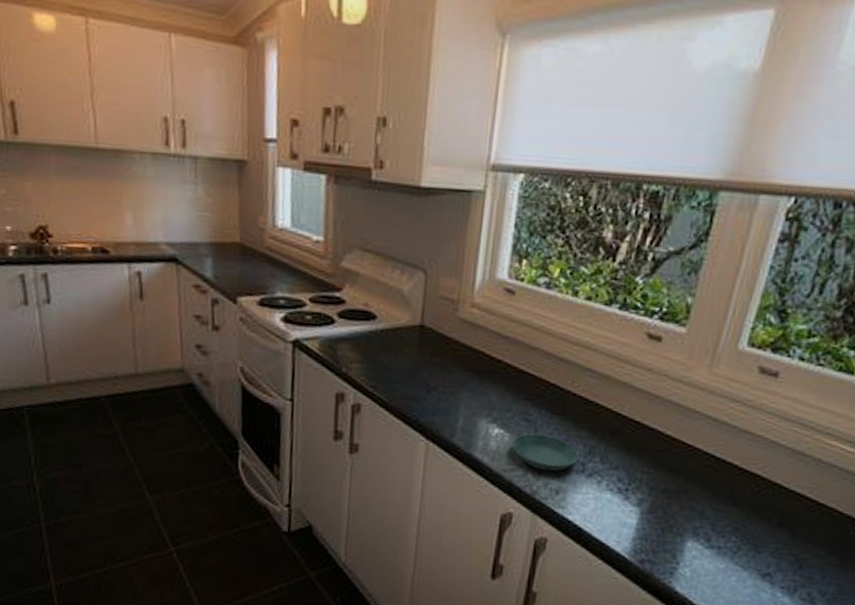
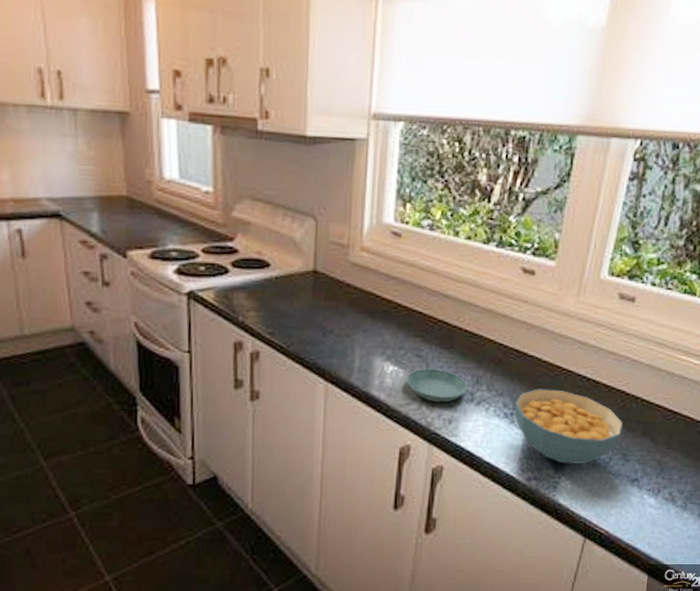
cereal bowl: none [630,465,757,551] -> present [514,389,624,464]

